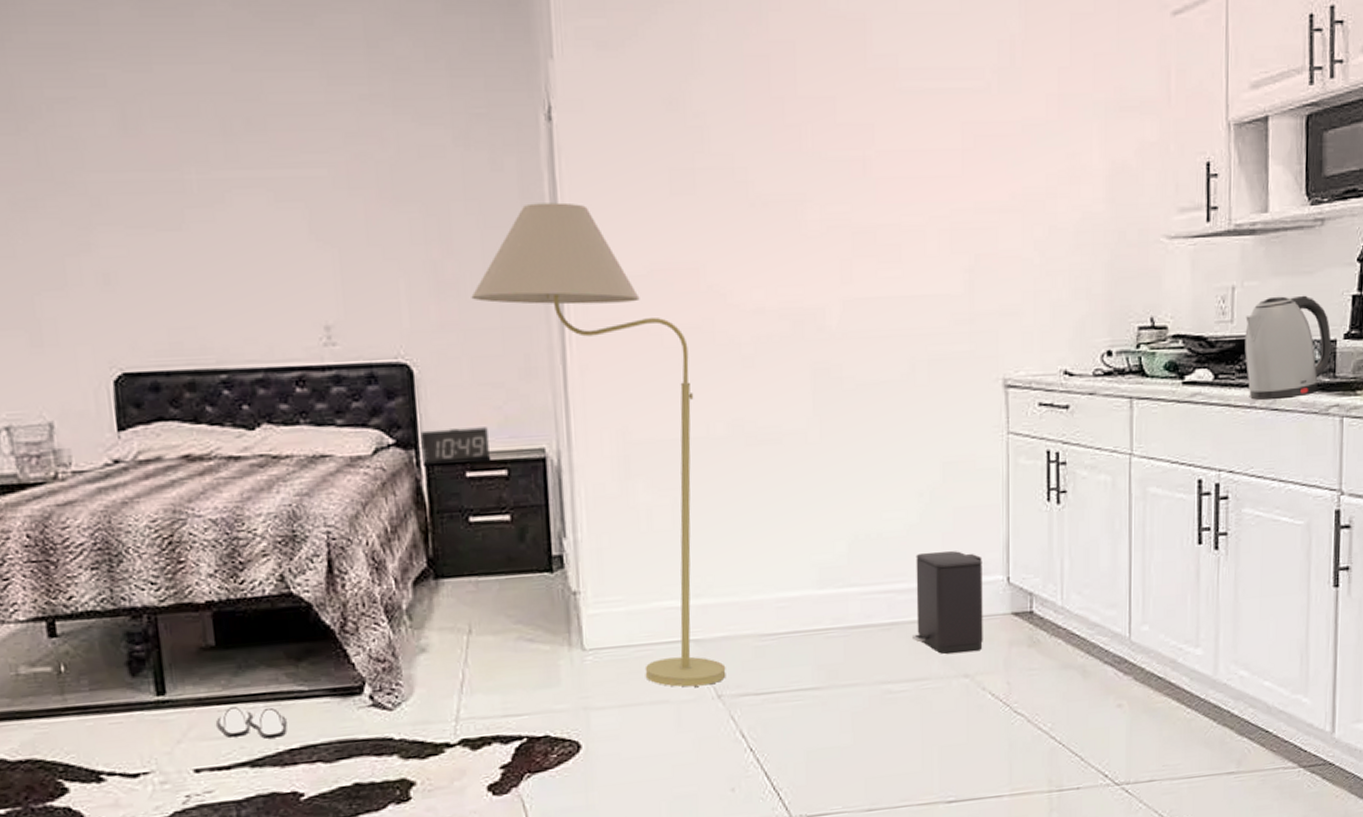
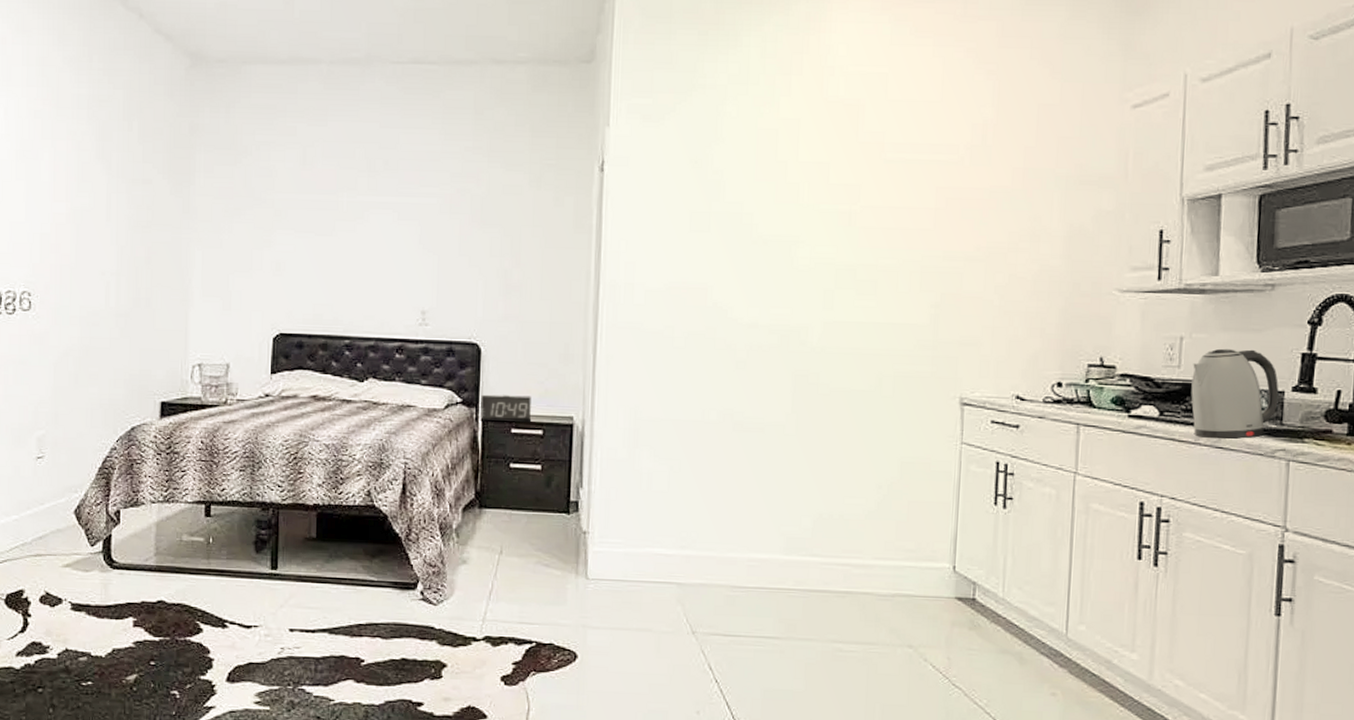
slippers: present [216,707,287,739] -> none [309,586,359,614]
floor lamp: present [471,202,726,687] -> none [530,231,701,622]
pedal bin: present [912,551,983,654] -> none [864,536,932,626]

